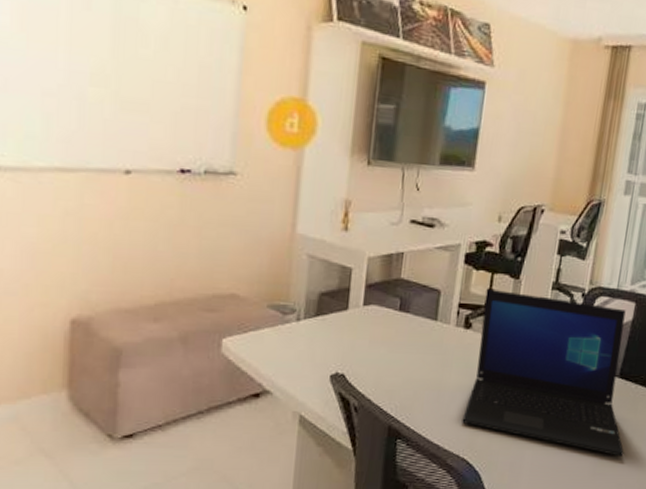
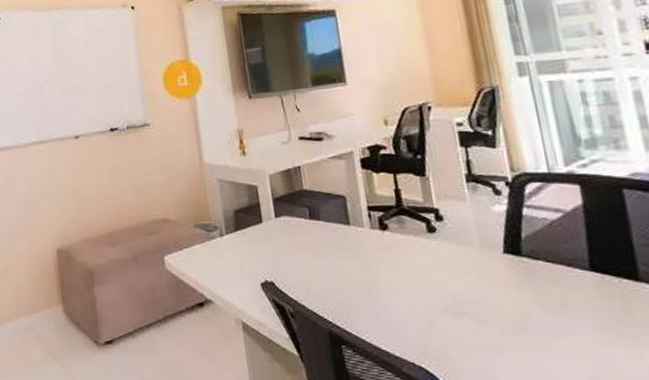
laptop: present [462,288,626,457] -> none [392,188,636,368]

